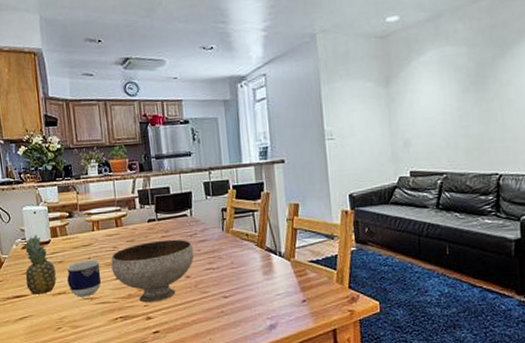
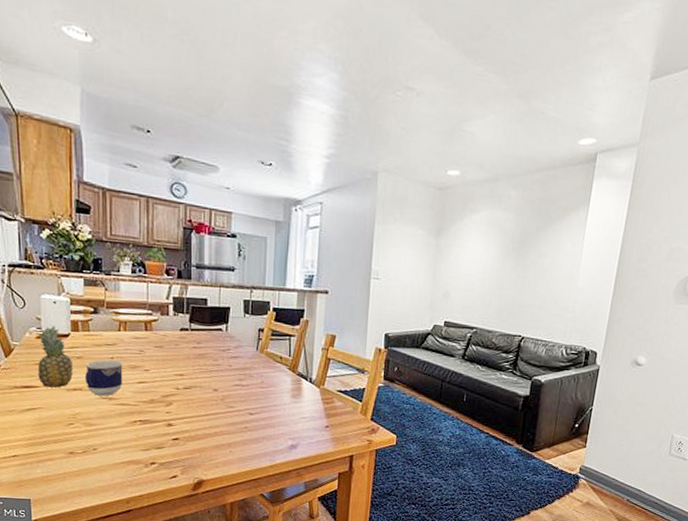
bowl: present [110,239,194,303] -> none [135,350,225,410]

